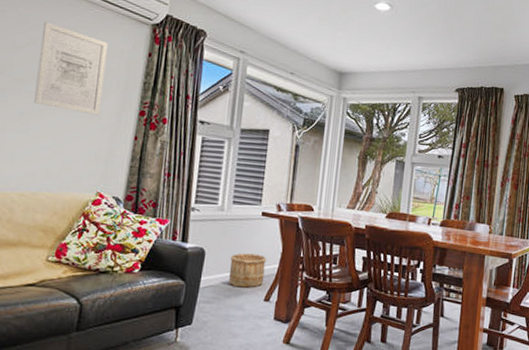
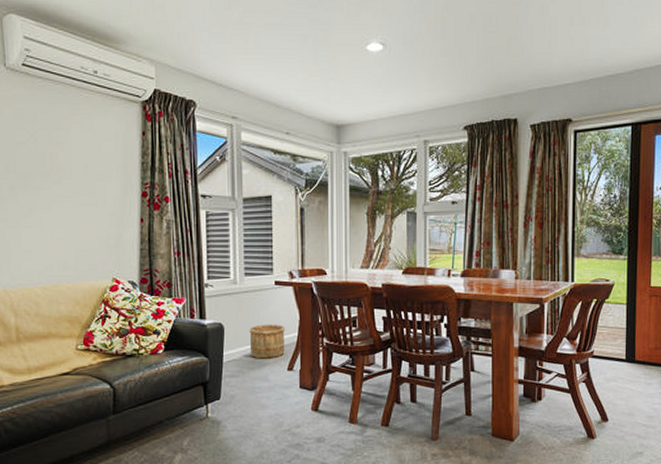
wall art: present [34,22,108,116] -> none [38,114,105,202]

